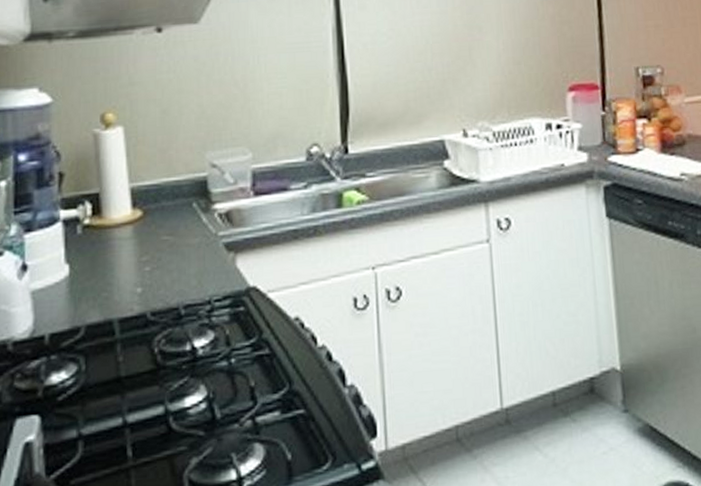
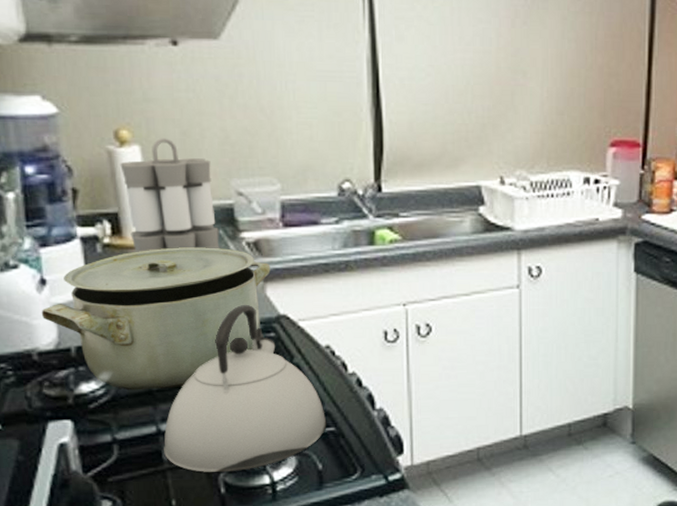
saucepan: none [19,221,241,379] -> present [41,247,271,391]
spice rack: none [104,118,193,231] -> present [120,138,220,252]
kettle: none [129,278,296,470] -> present [164,304,327,473]

